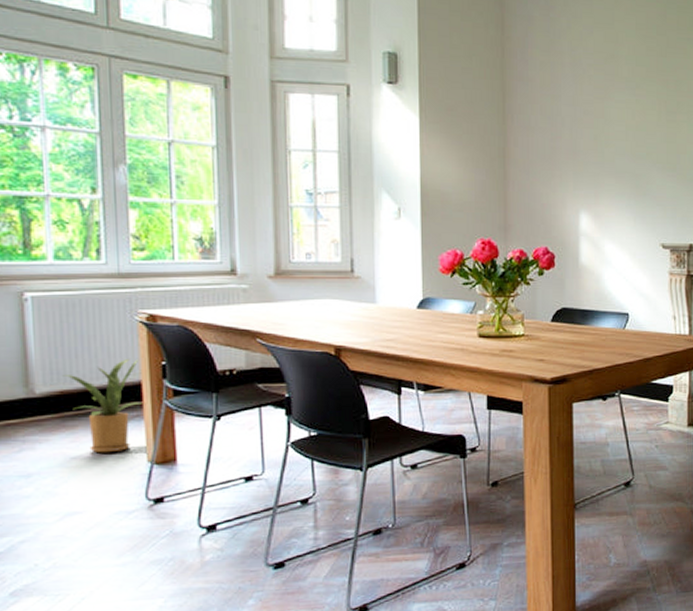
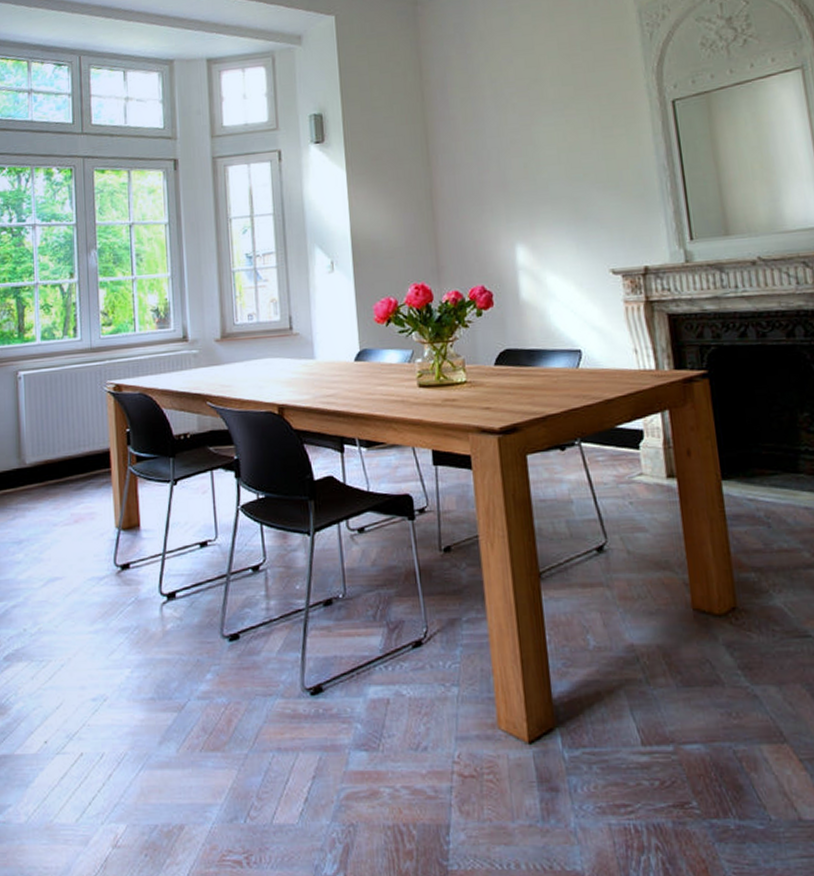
house plant: present [62,359,146,453] -> none [47,428,114,520]

